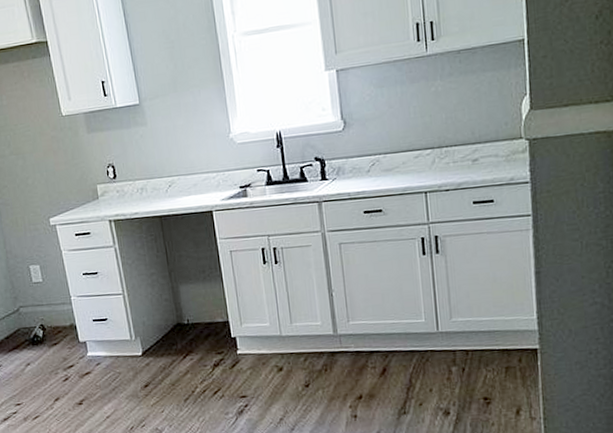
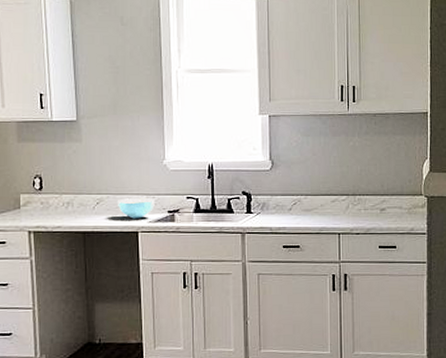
cereal bowl: none [188,175,226,198] -> present [117,198,155,219]

